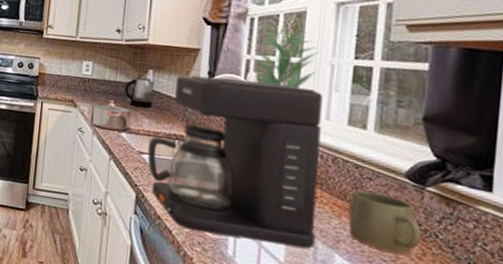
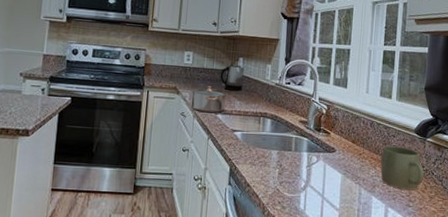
coffee maker: present [147,75,323,249] -> none [239,61,364,195]
potted plant: present [250,21,318,88] -> none [315,16,361,69]

